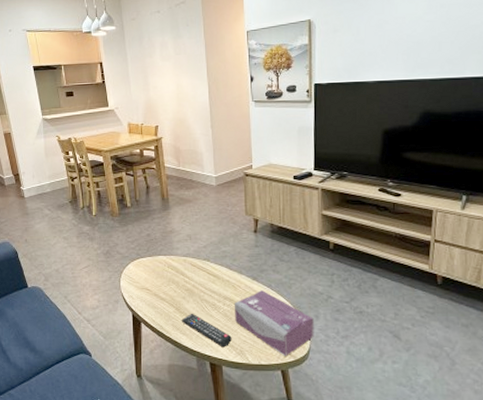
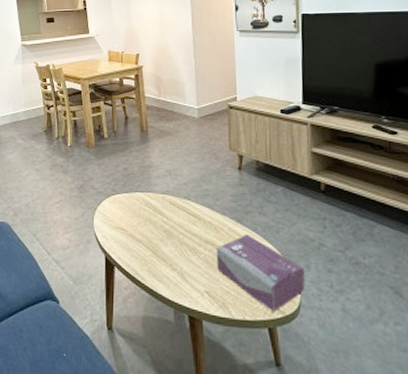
remote control: present [181,313,232,347] -> none [158,257,213,299]

